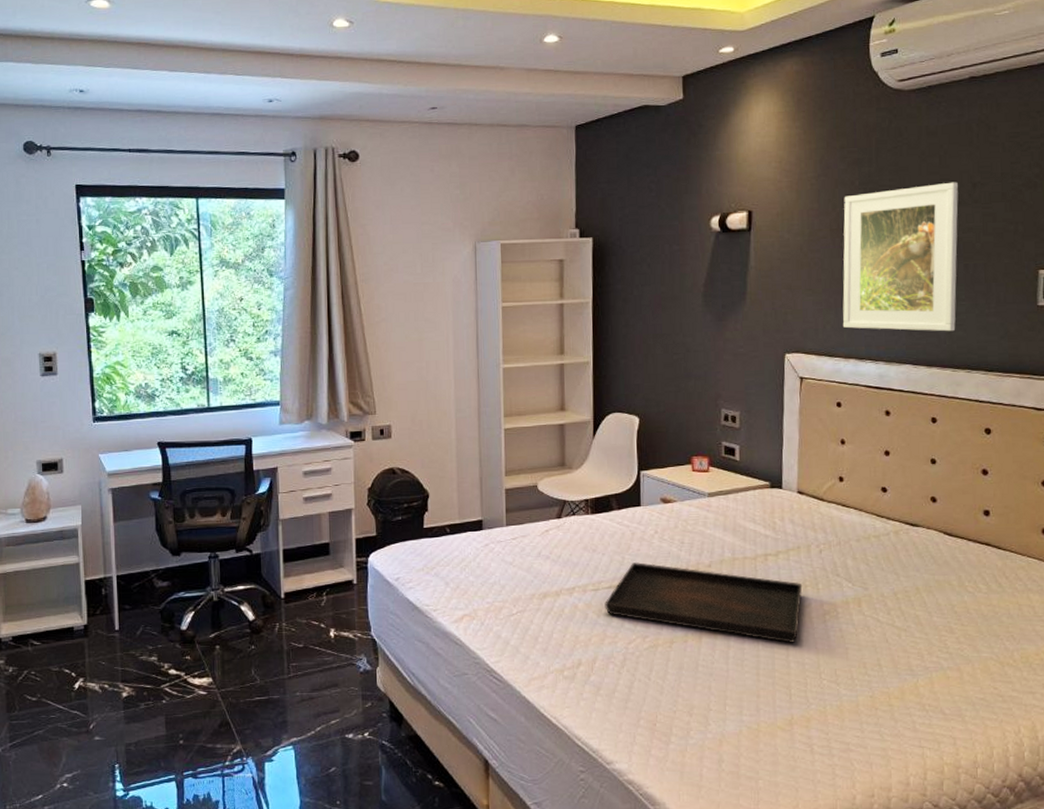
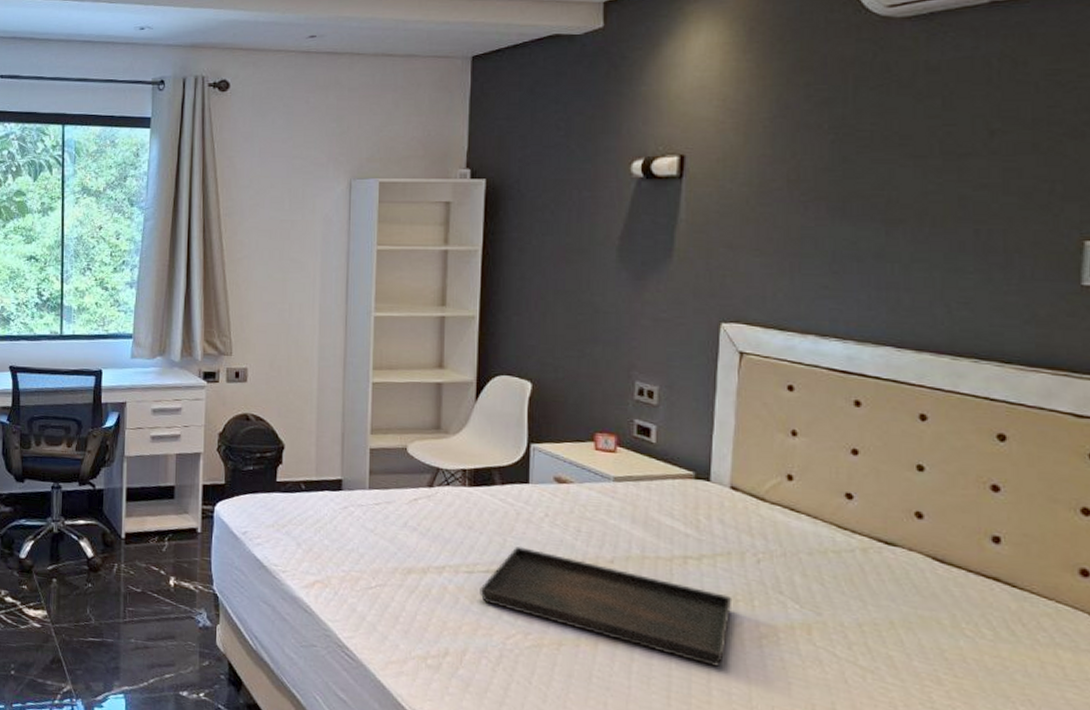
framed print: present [842,182,958,332] -> none [799,128,968,311]

